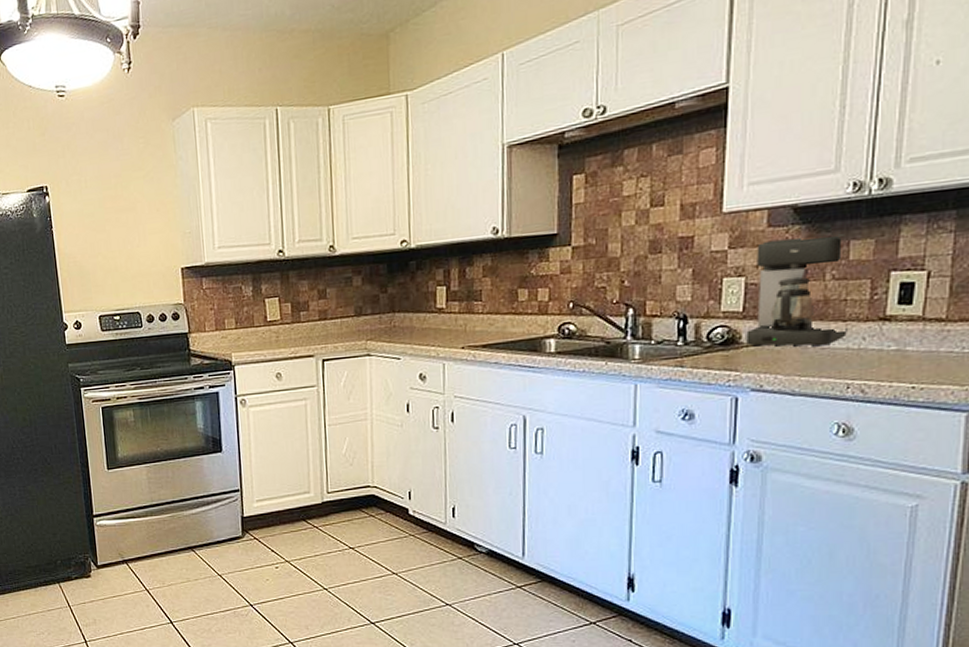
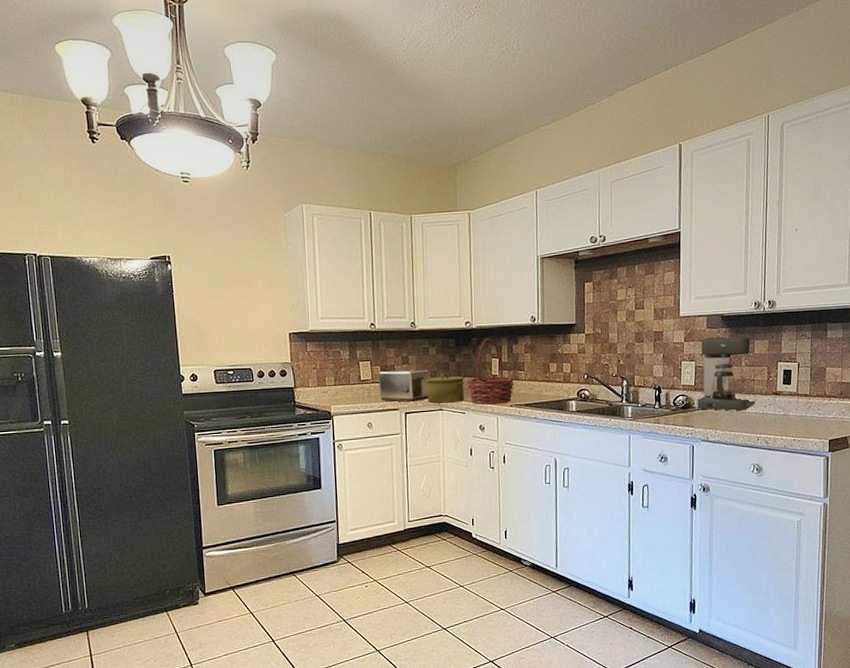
toaster: none [289,304,353,347] -> present [379,369,429,403]
cooking pot: none [349,307,400,347] -> present [426,372,465,403]
basket: none [402,260,469,347] -> present [466,338,515,405]

